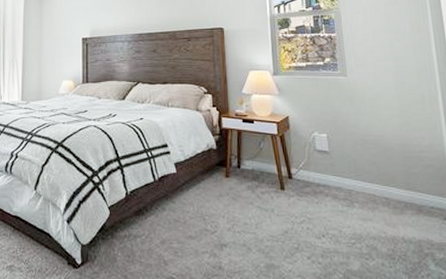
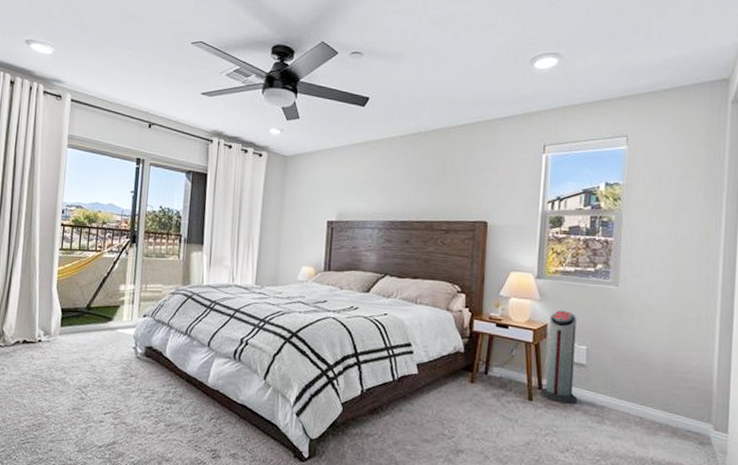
air purifier: none [289,102,326,190] -> present [539,310,578,404]

